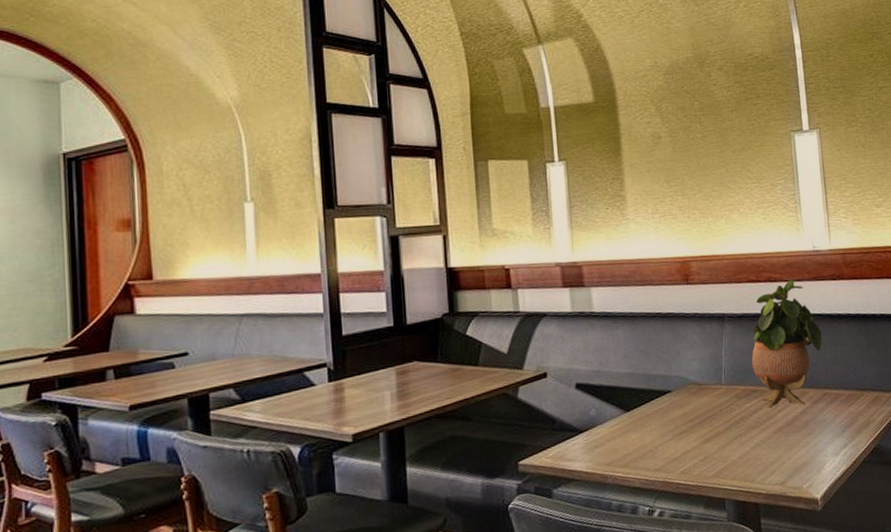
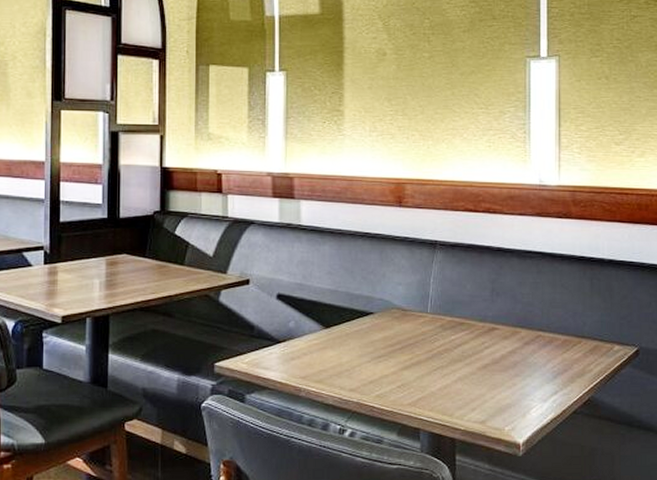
potted plant: present [751,279,822,408] -> none [461,213,540,344]

